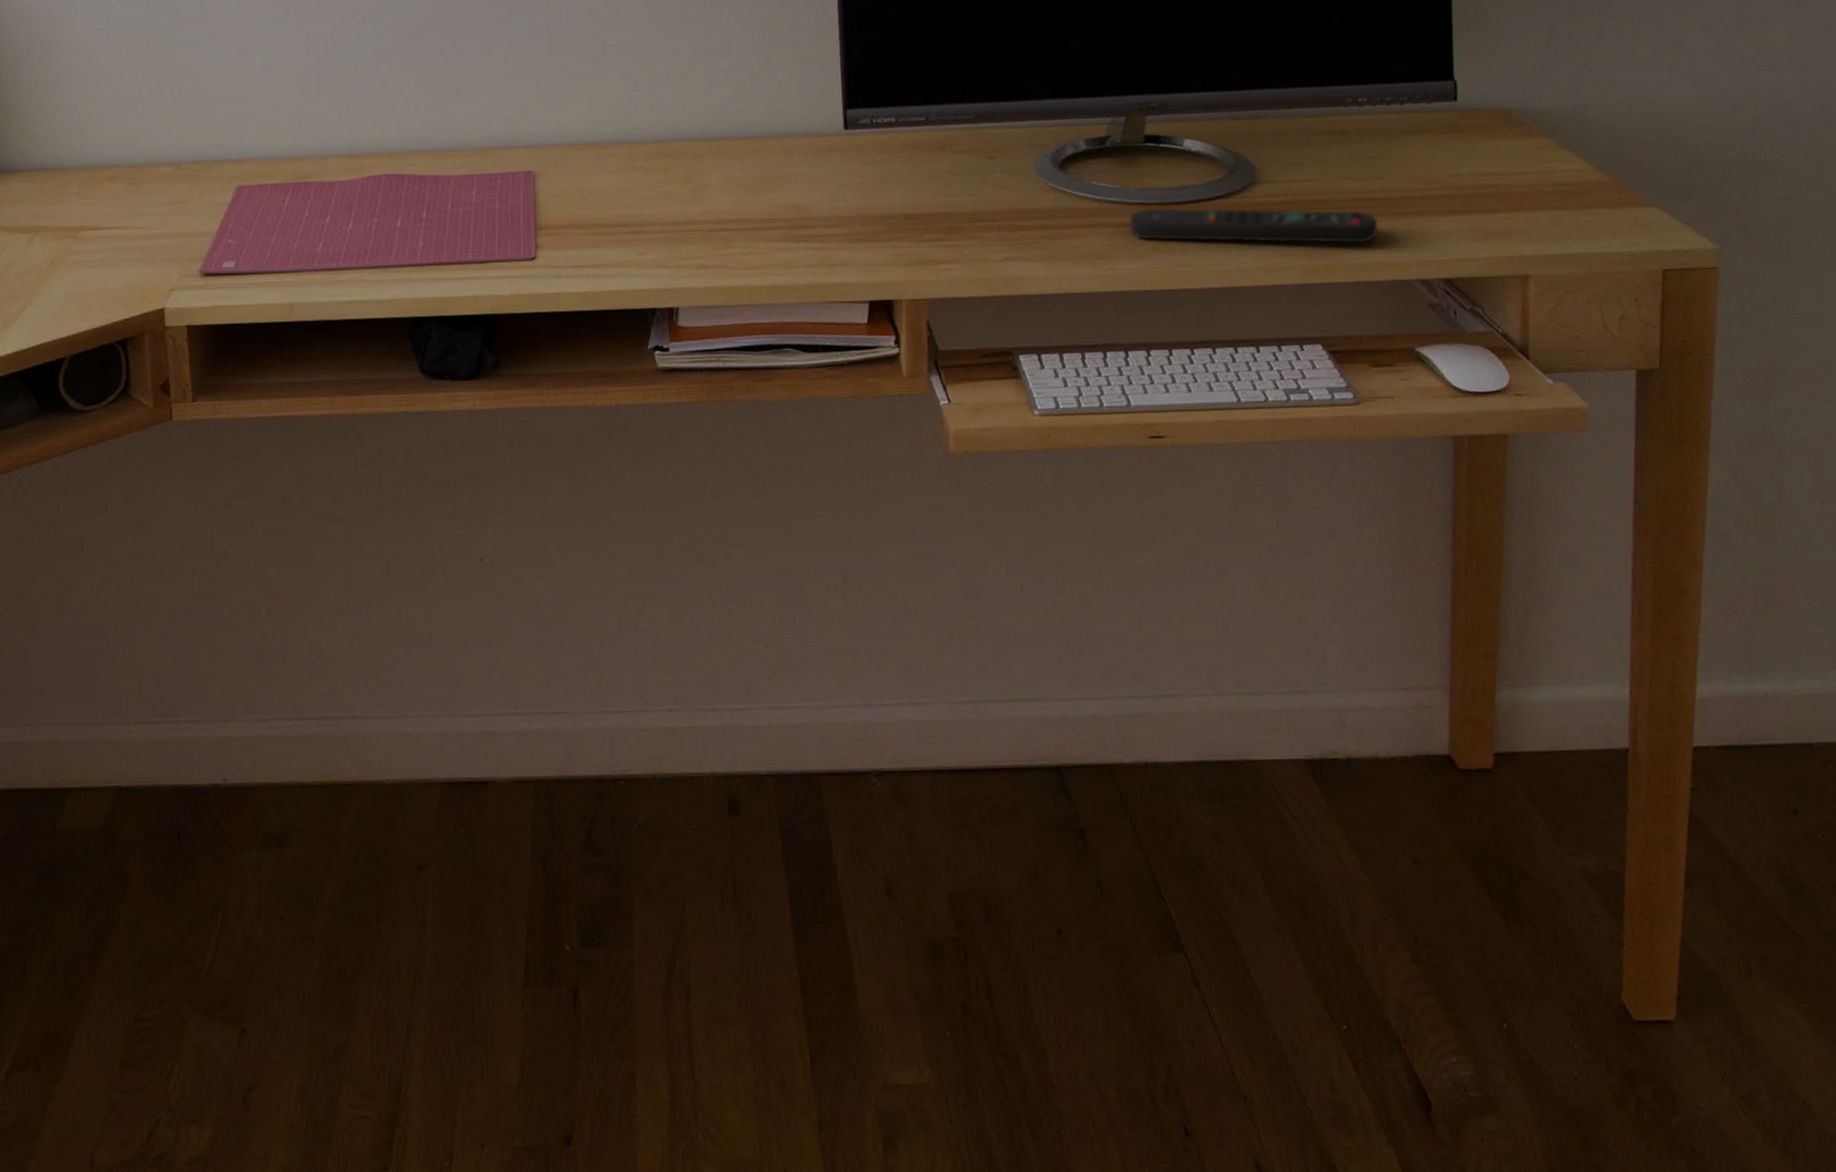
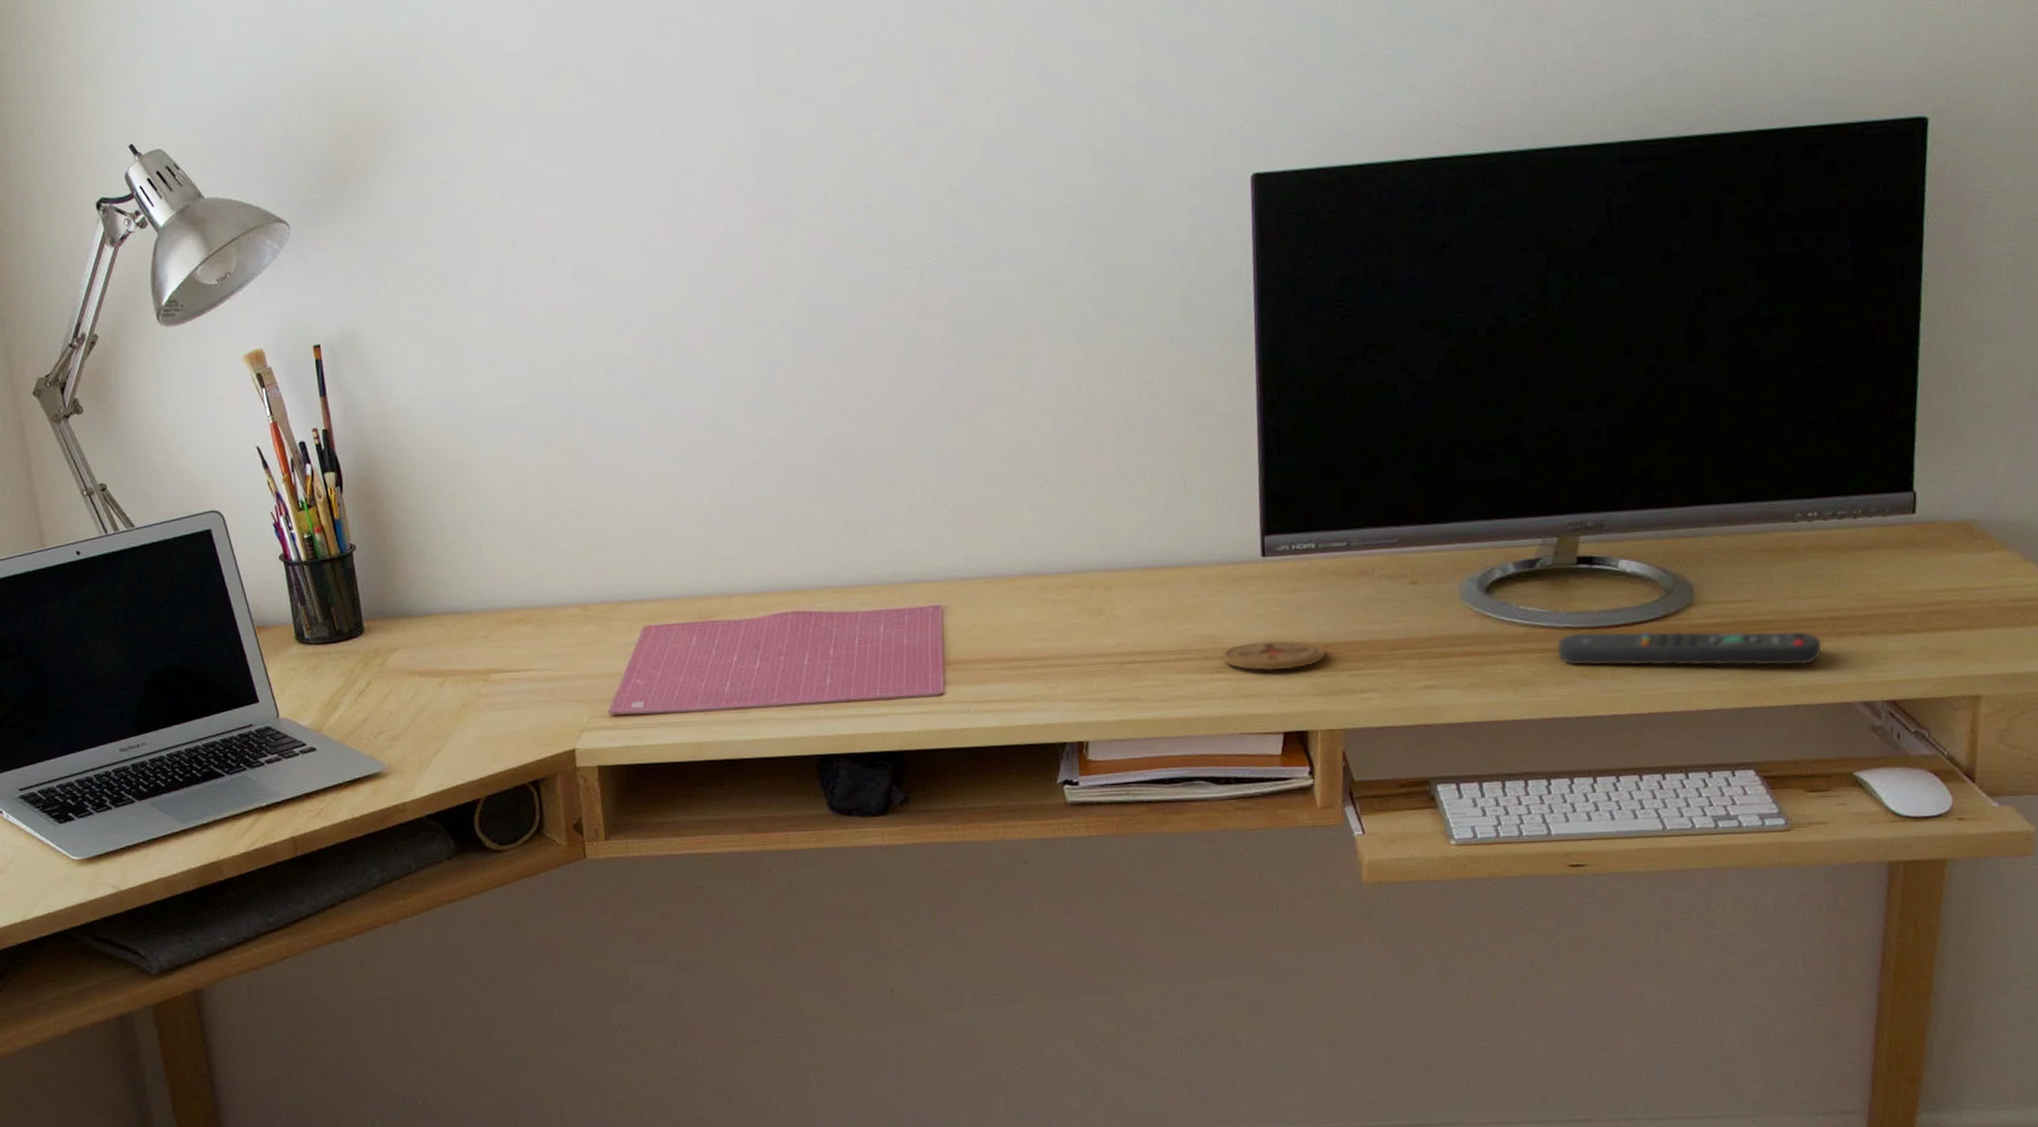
coaster: none [807,210,908,241] -> present [1222,640,1326,671]

